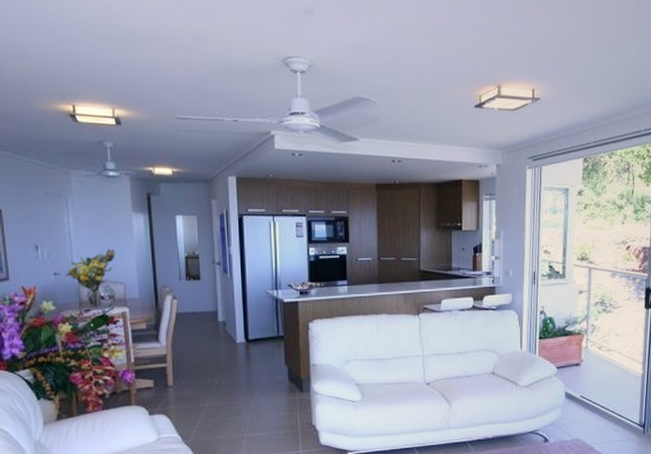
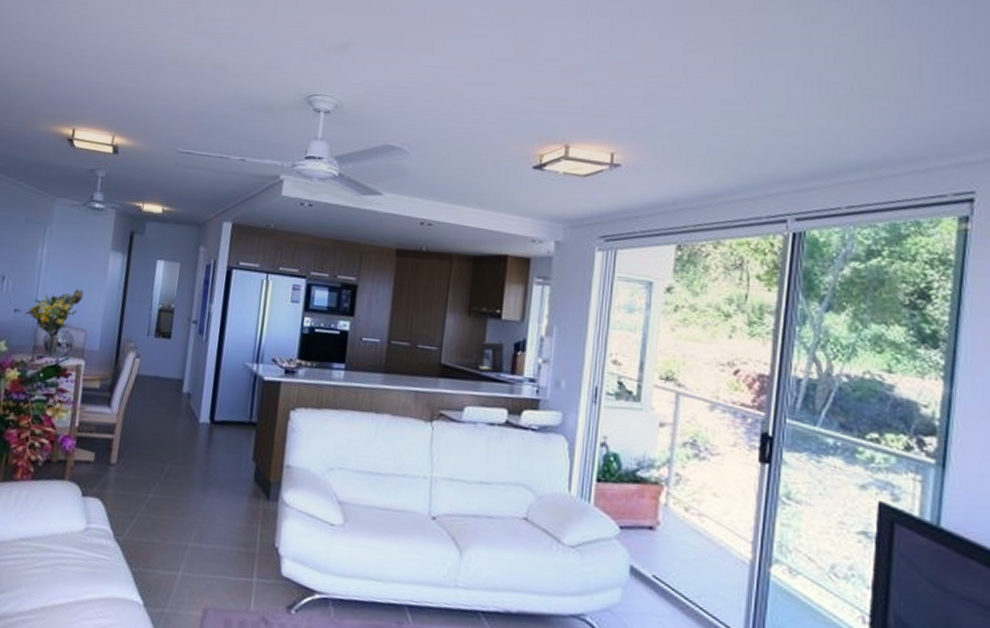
coffee maker: none [445,248,467,273] -> present [474,341,505,373]

